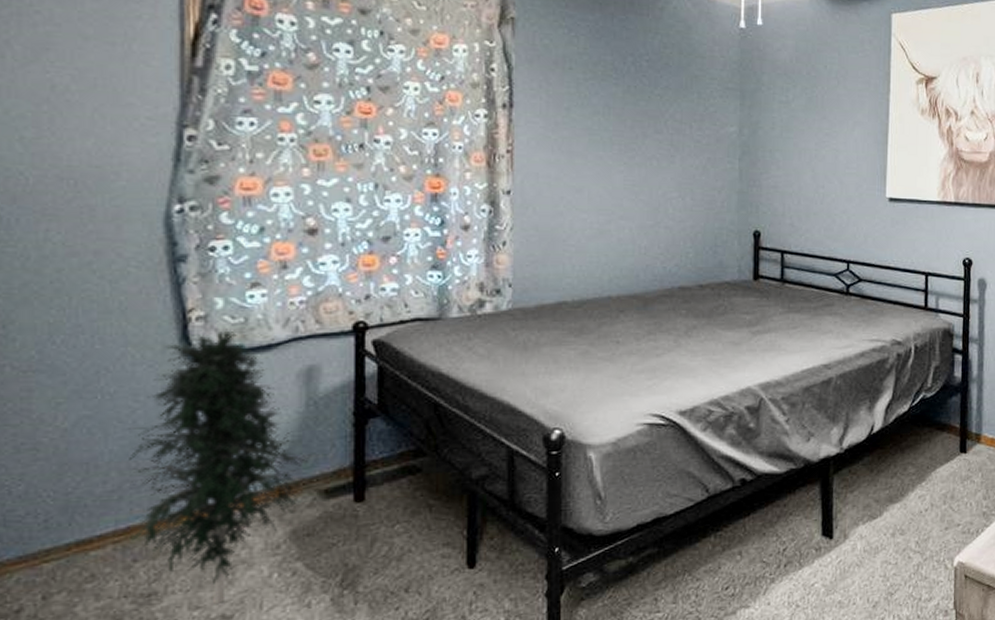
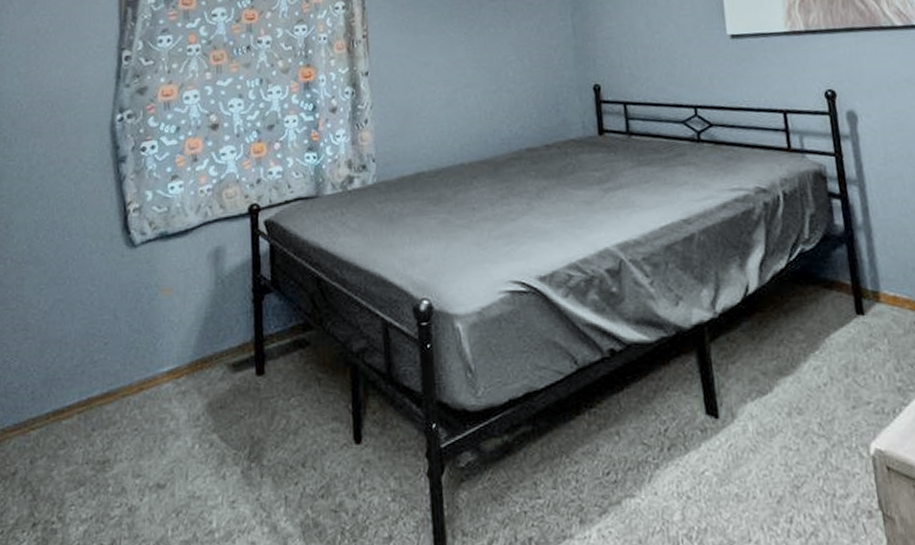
plant: present [129,328,309,604] -> none [88,217,220,472]

